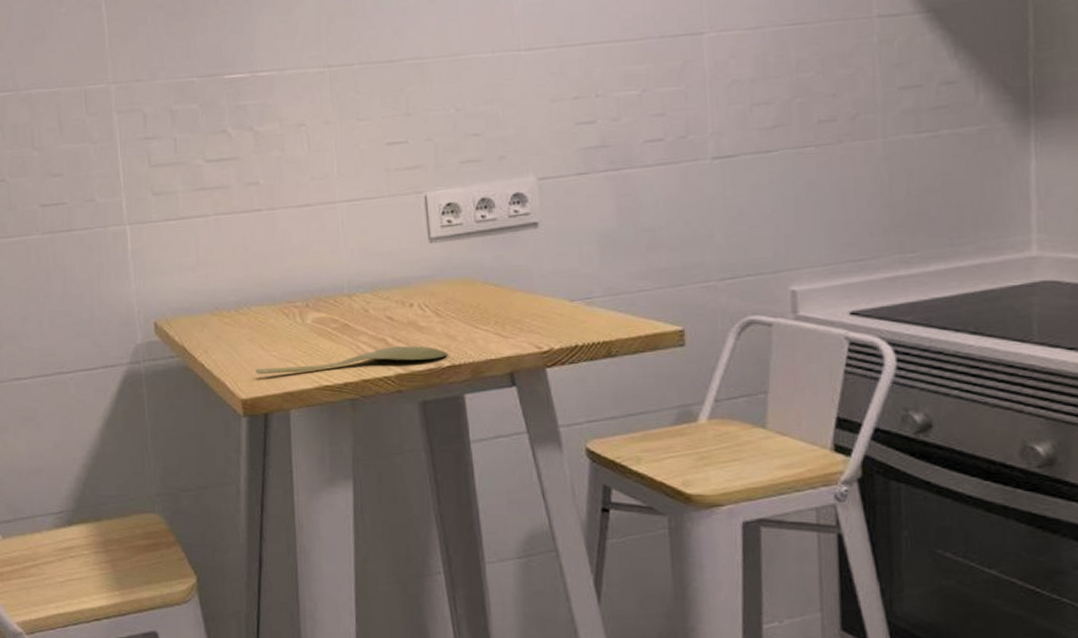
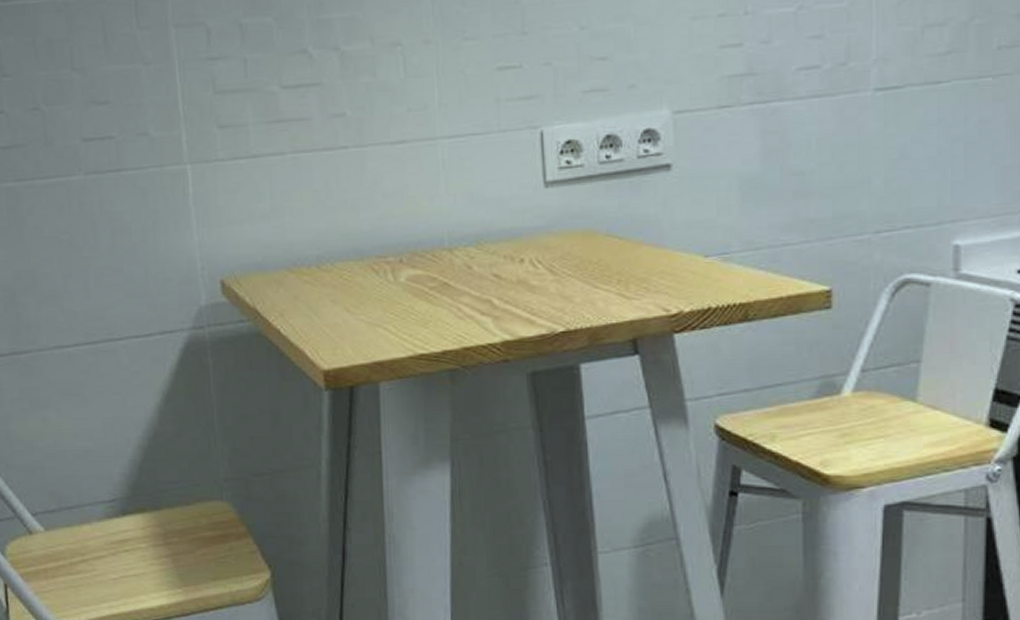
spoon: present [256,346,447,374] -> none [340,308,562,341]

